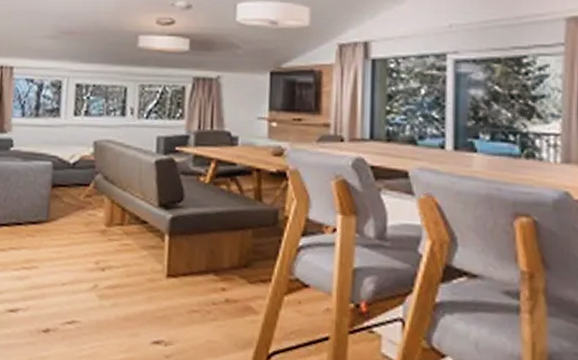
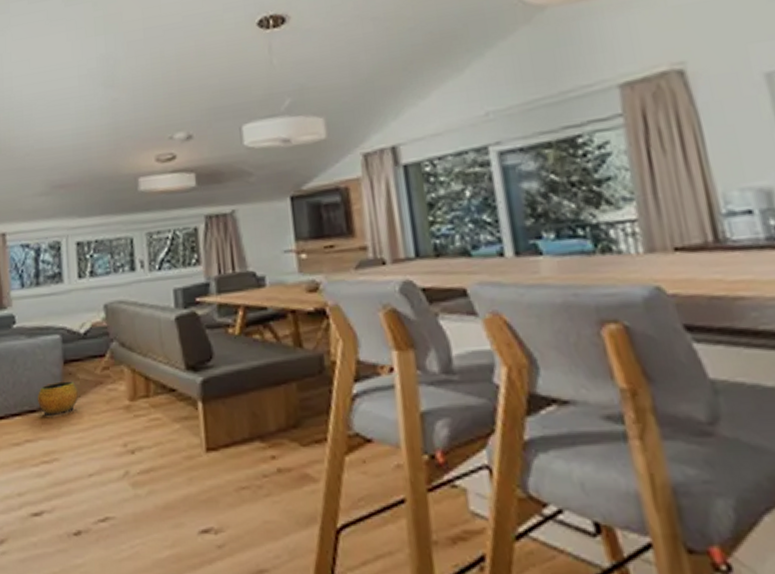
clay pot: none [24,201,62,231] -> present [37,381,79,417]

